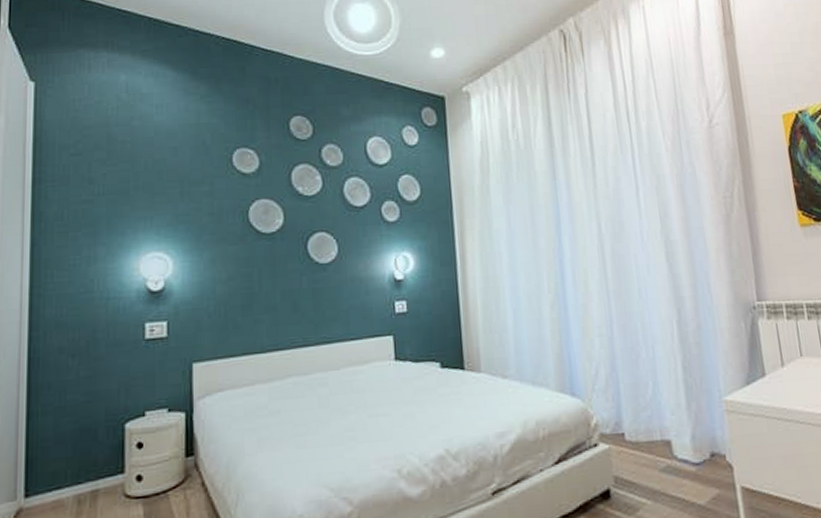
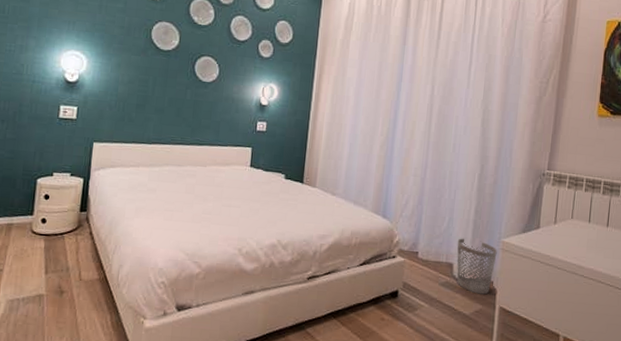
wastebasket: none [669,405,724,475] -> present [456,238,497,295]

